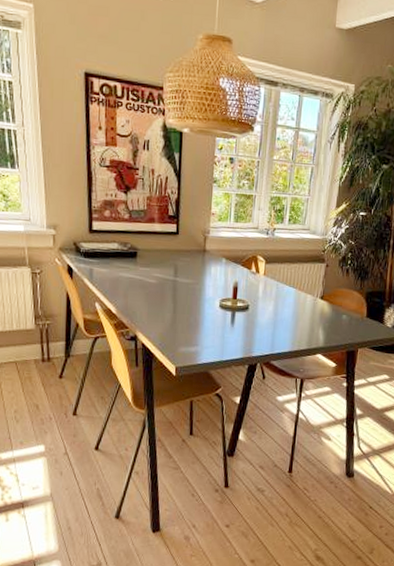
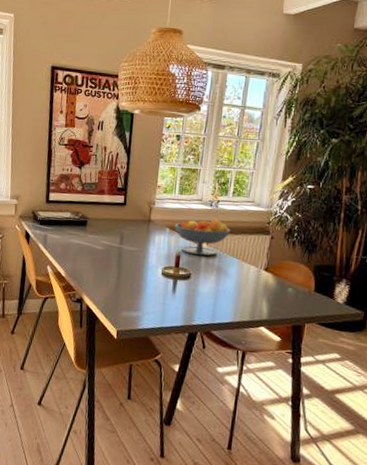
fruit bowl: none [231,248,287,287] -> present [174,219,230,256]

